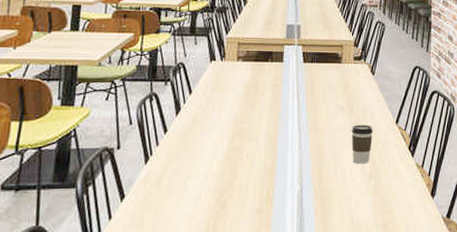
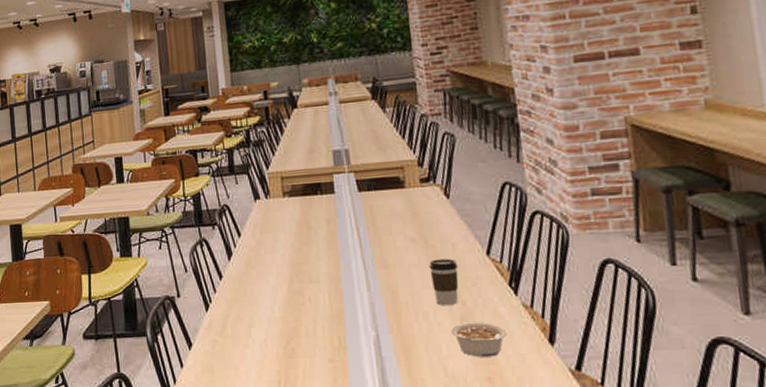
legume: none [361,178,402,208] -> present [451,322,507,357]

